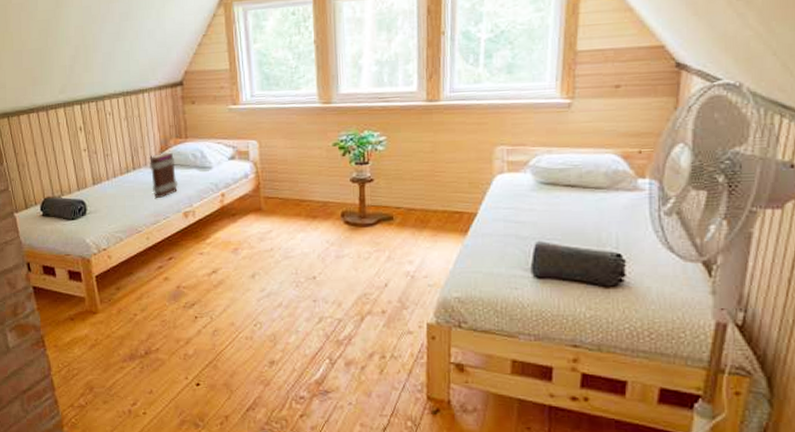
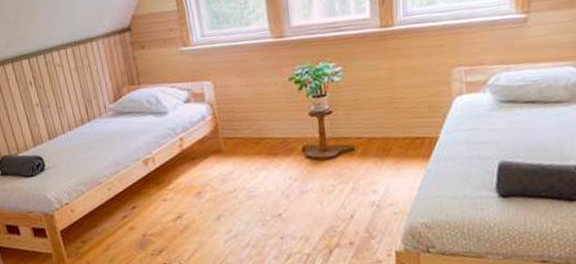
book: present [149,152,179,198] -> none [104,100,136,148]

